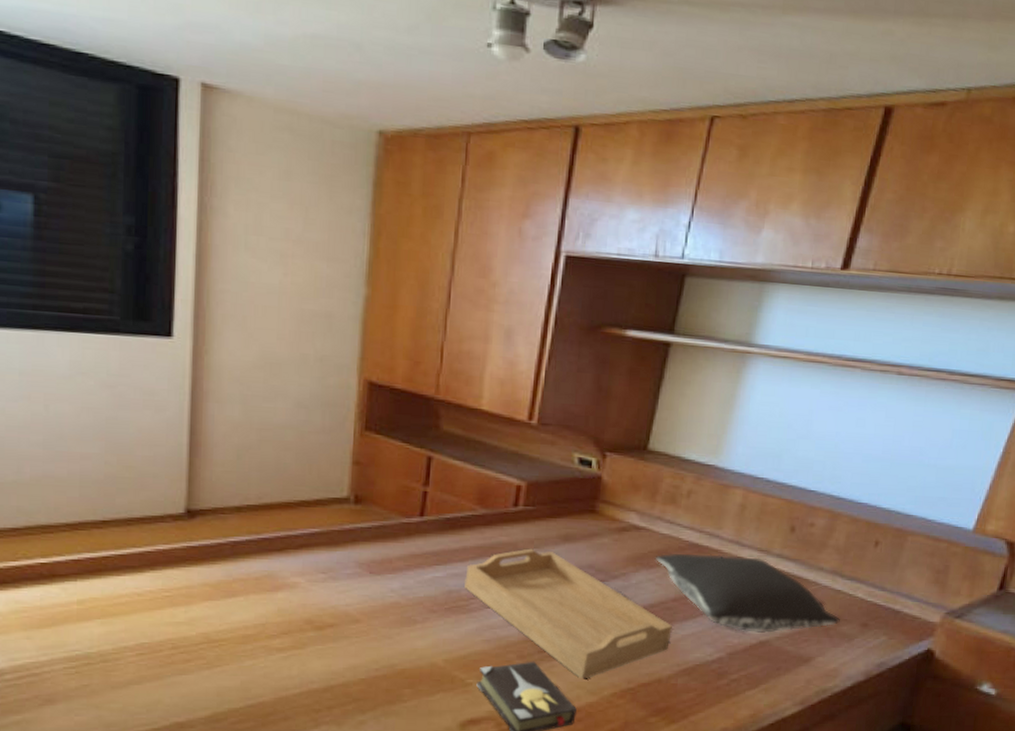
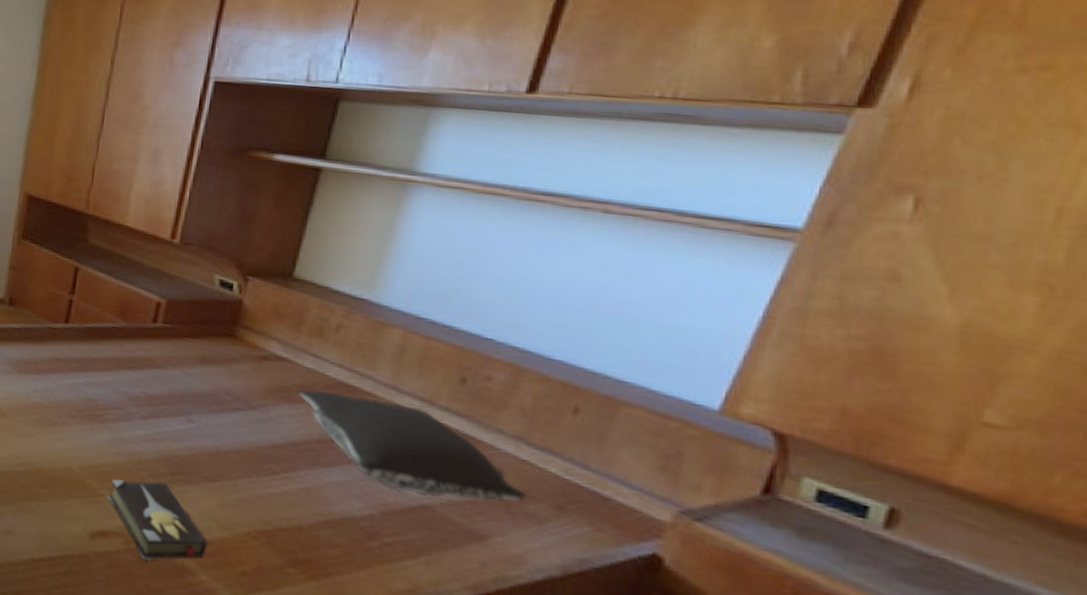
serving tray: present [465,548,672,679] -> none [102,366,316,512]

